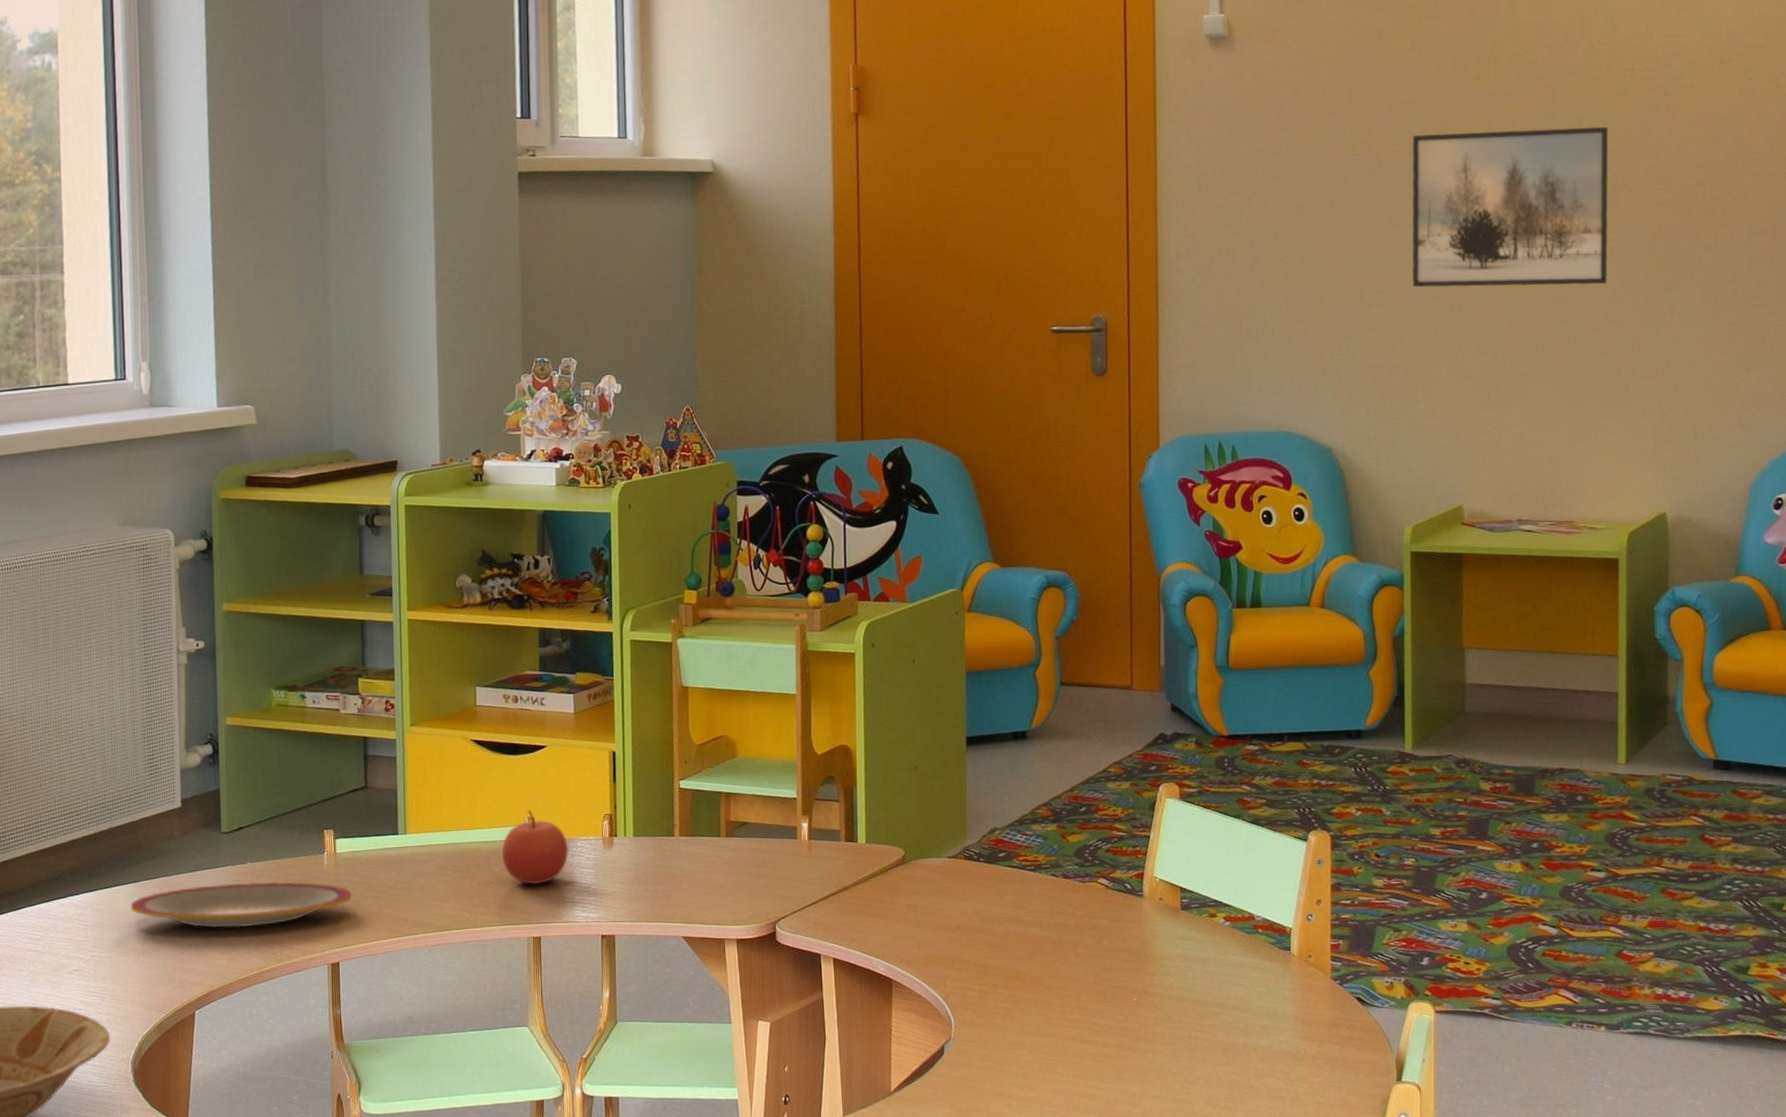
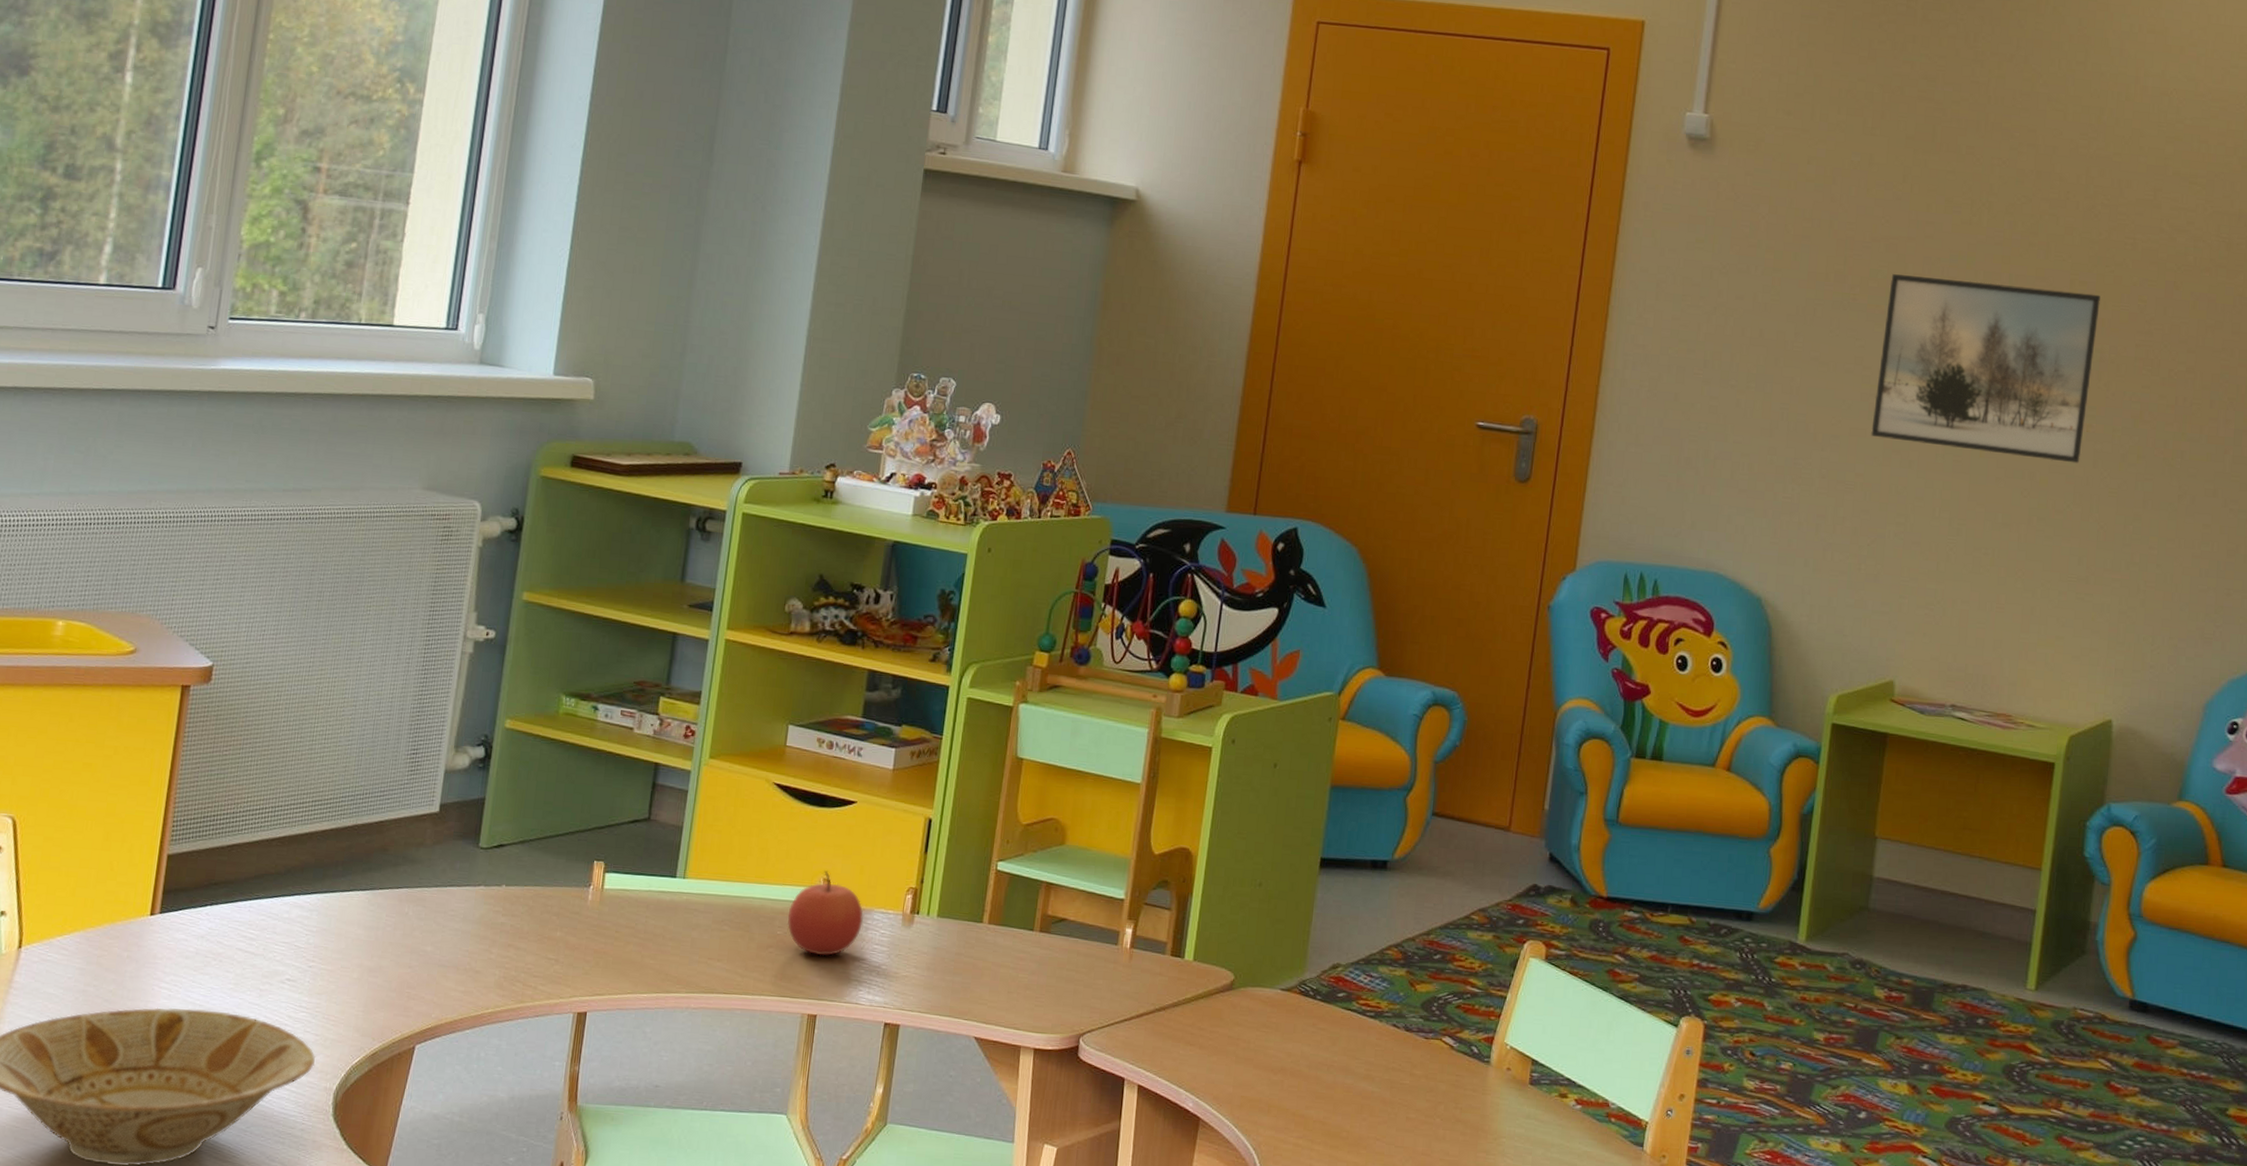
plate: present [130,881,353,928] -> none [362,903,614,960]

